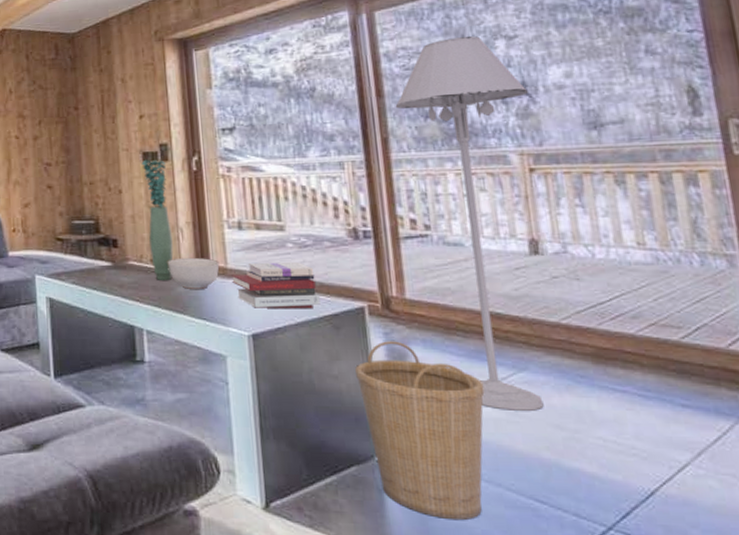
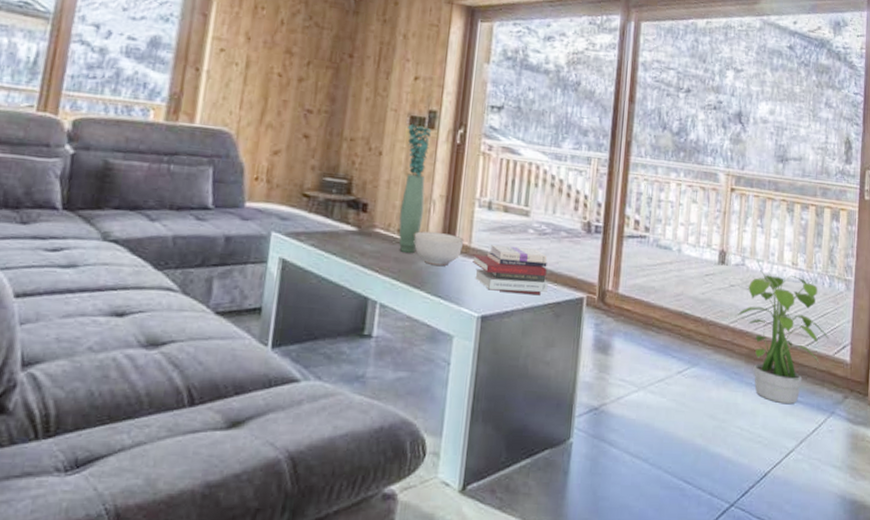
basket: present [355,341,485,521] -> none [565,331,664,500]
floor lamp: present [395,36,544,411] -> none [642,60,742,402]
potted plant: none [565,256,715,410] -> present [734,270,829,405]

